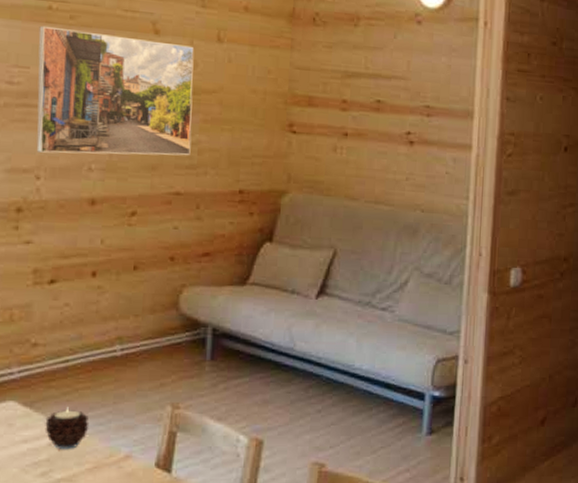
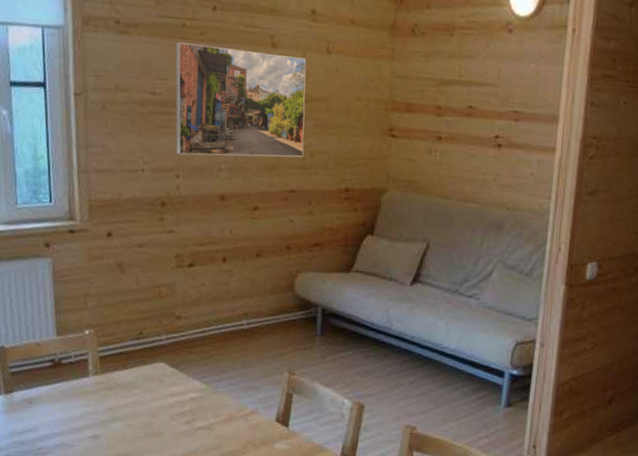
candle: present [45,407,90,449] -> none [188,369,223,403]

